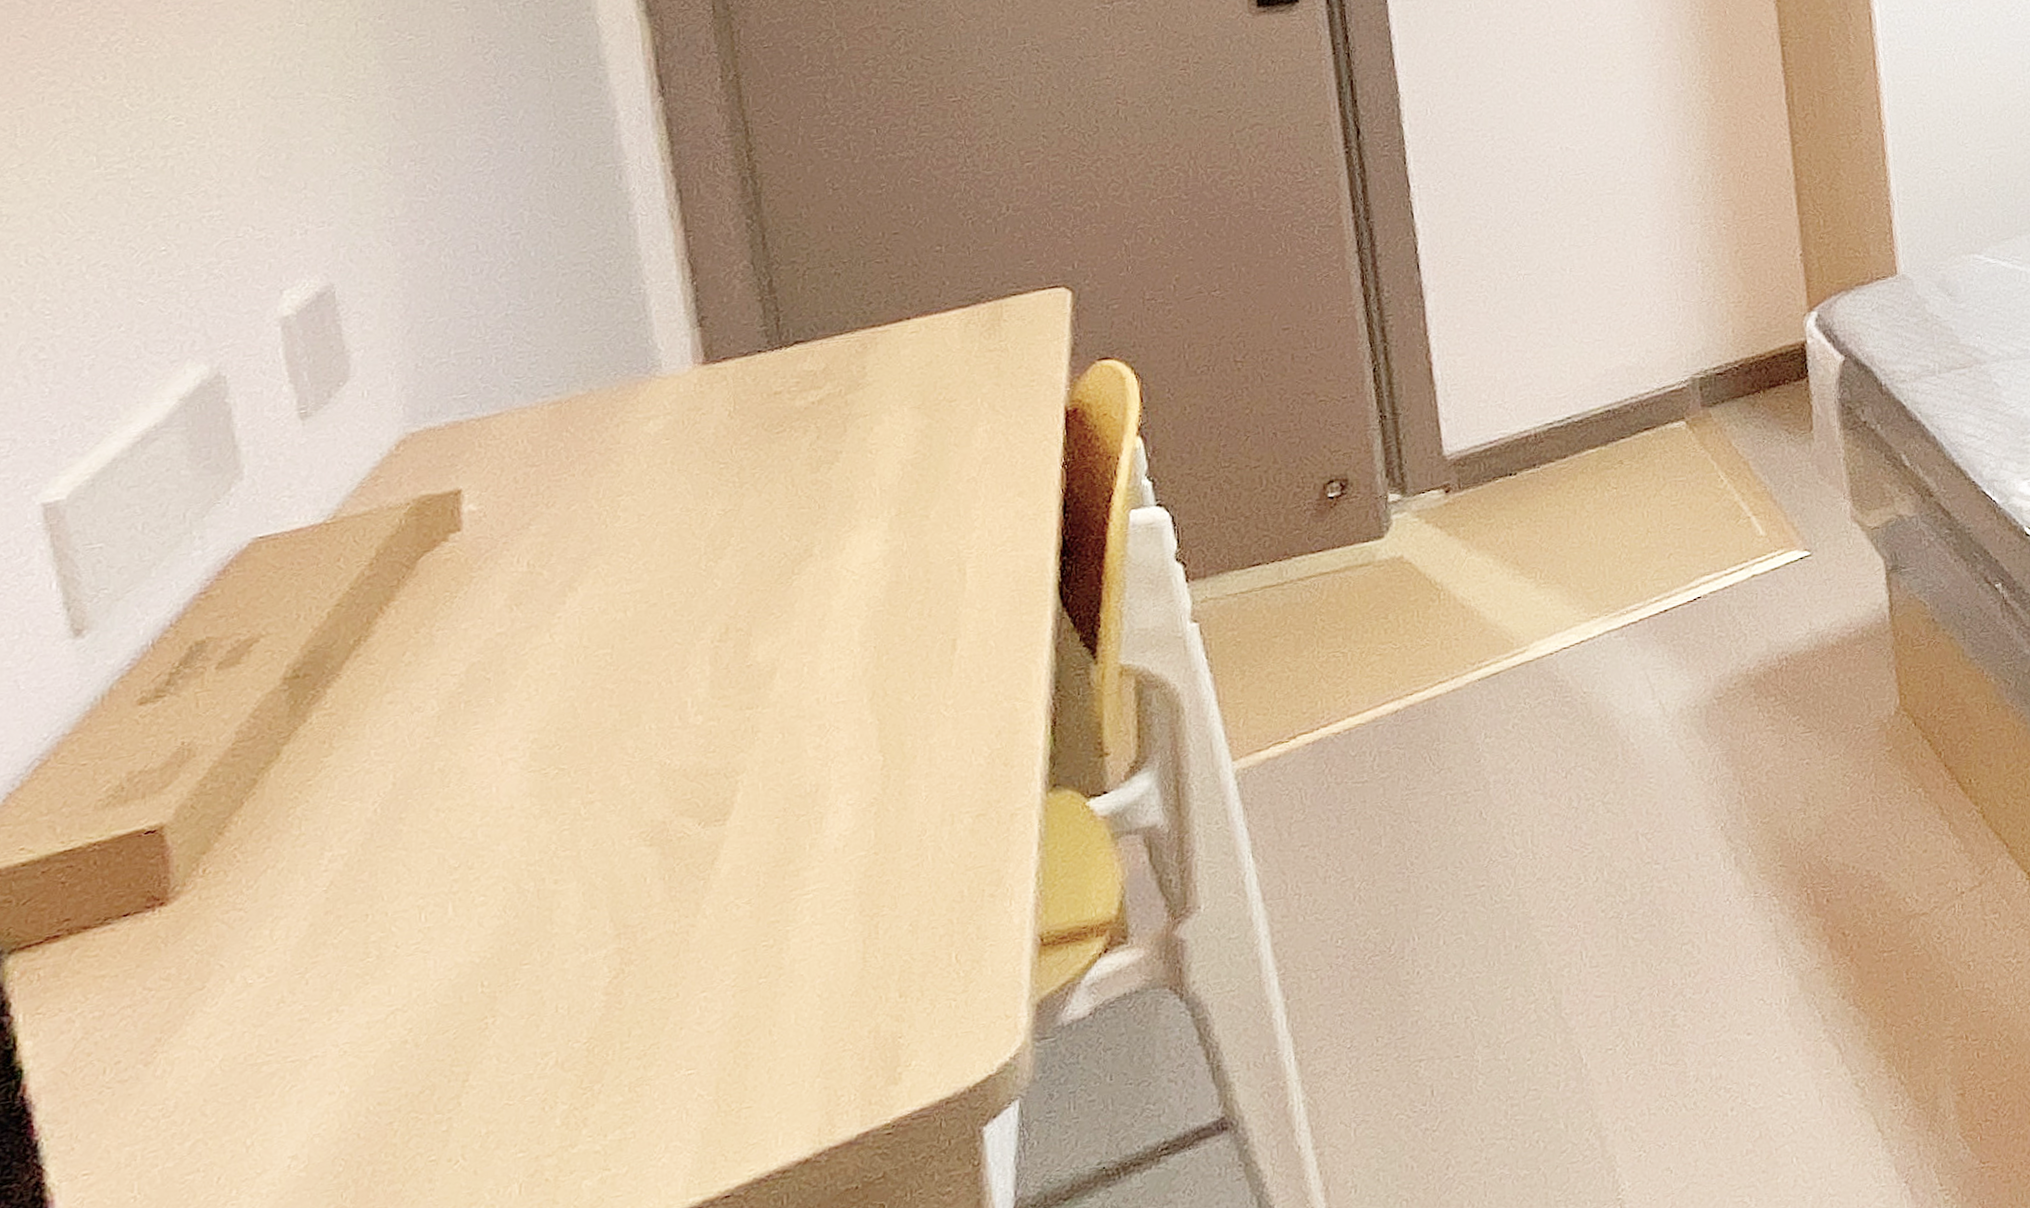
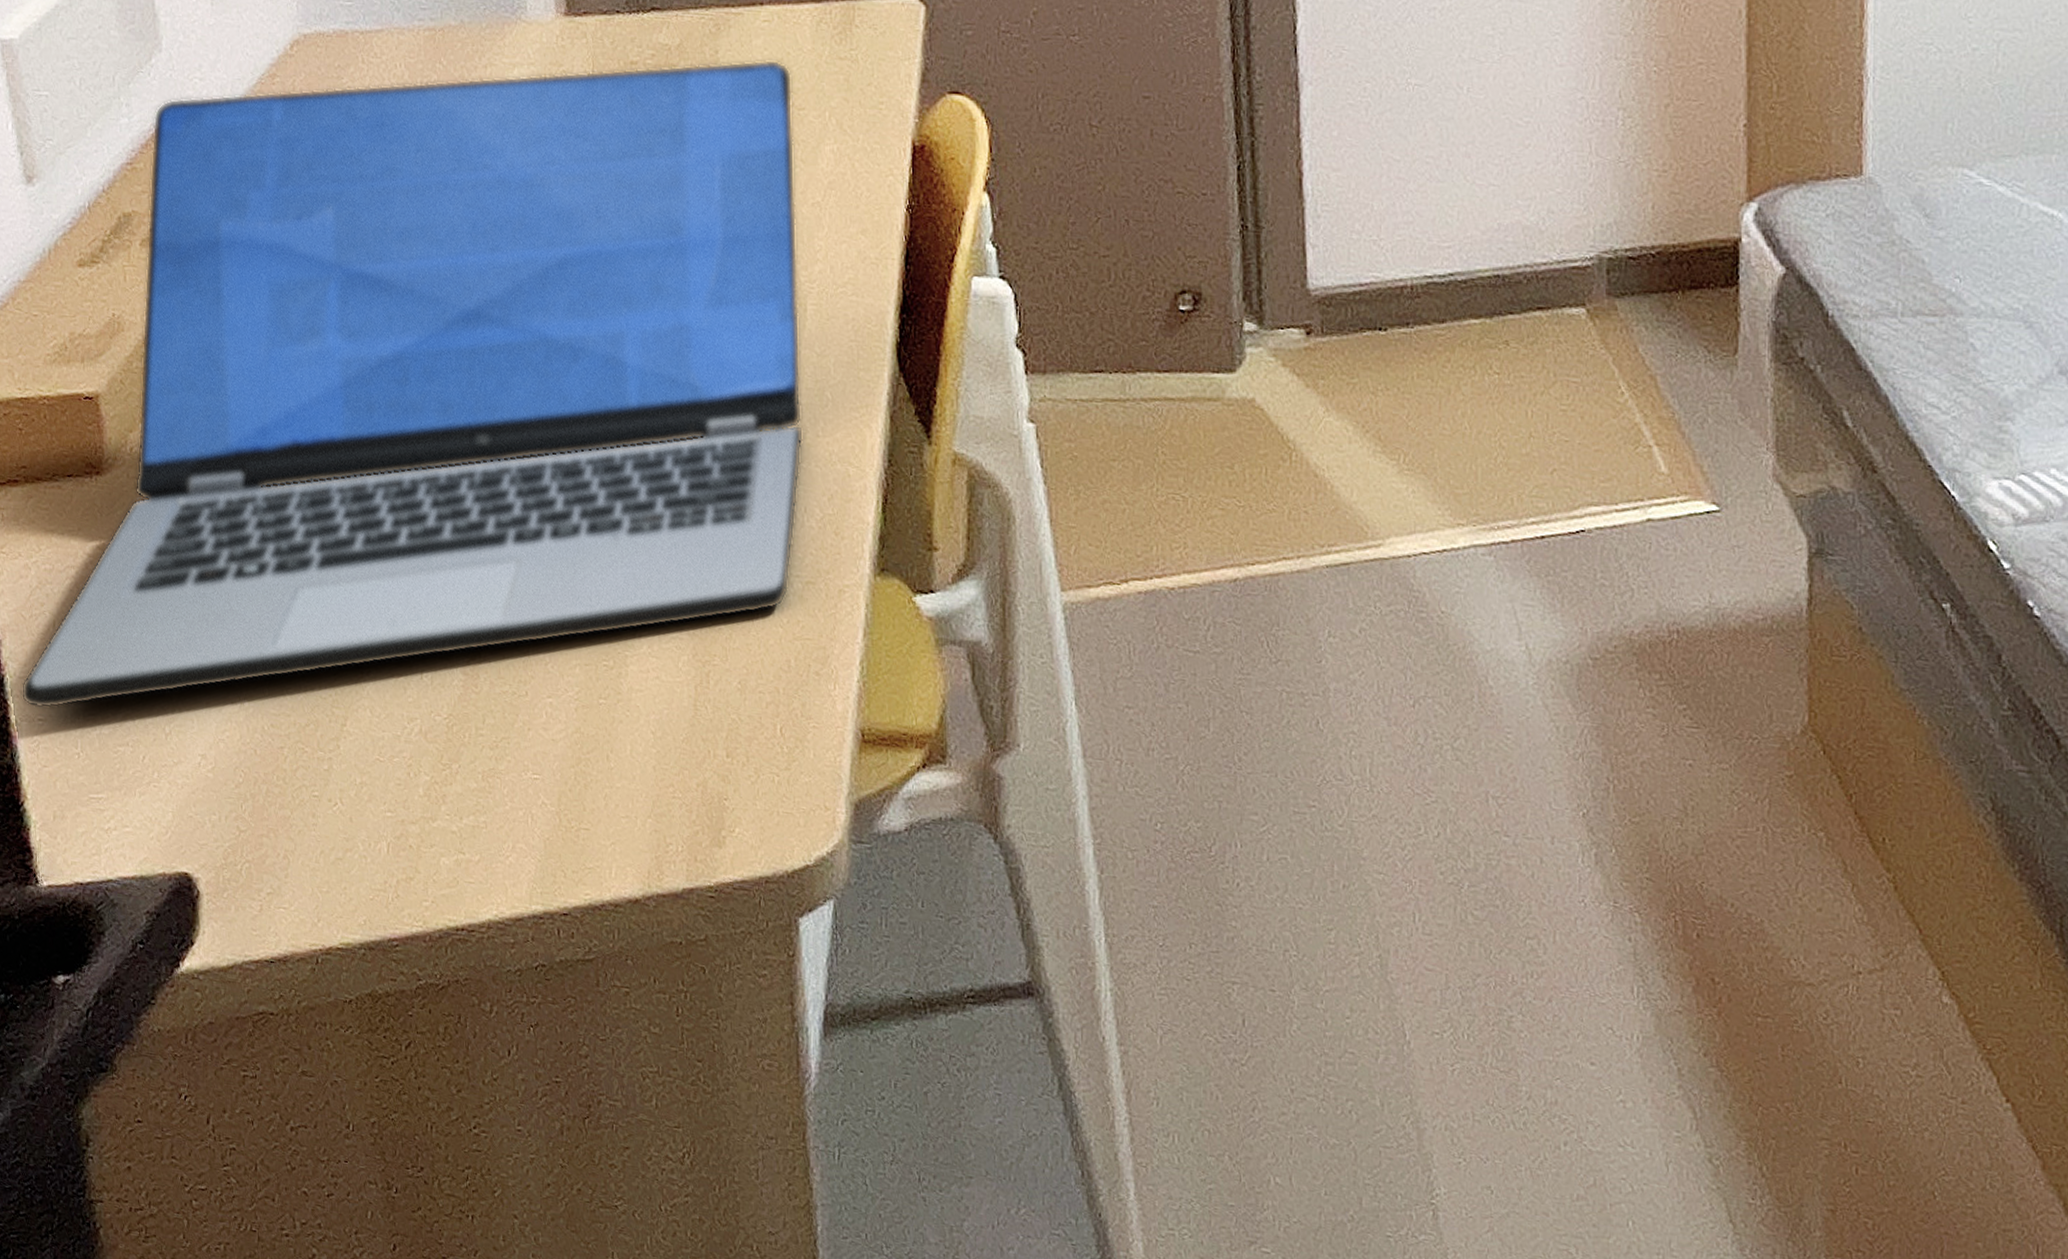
laptop: none [60,363,969,1165] -> present [21,59,804,709]

